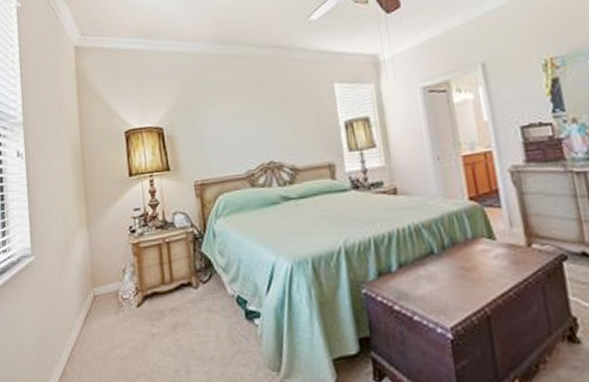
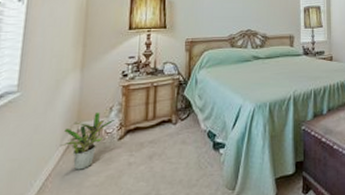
potted plant: none [80,274,130,341] -> present [60,111,115,170]

